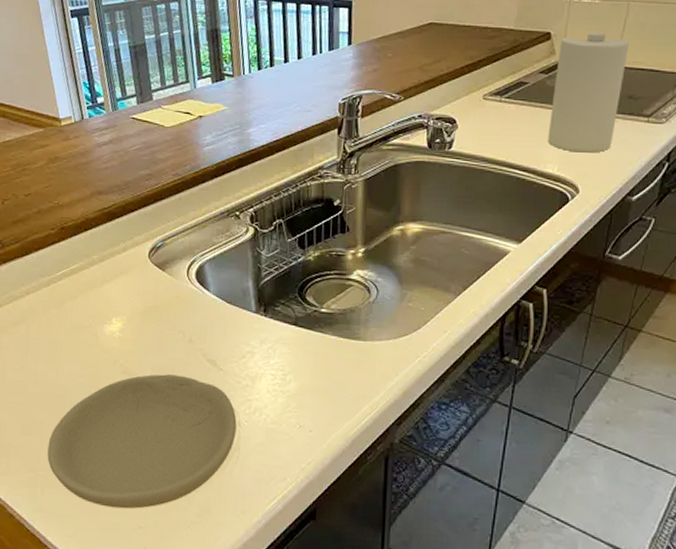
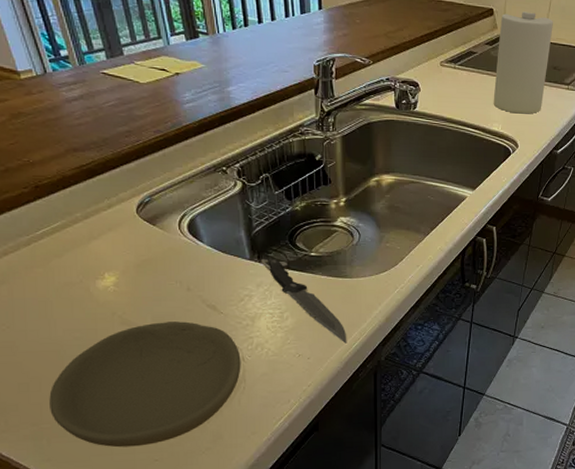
knife: none [267,312,356,418] -> present [261,258,347,344]

